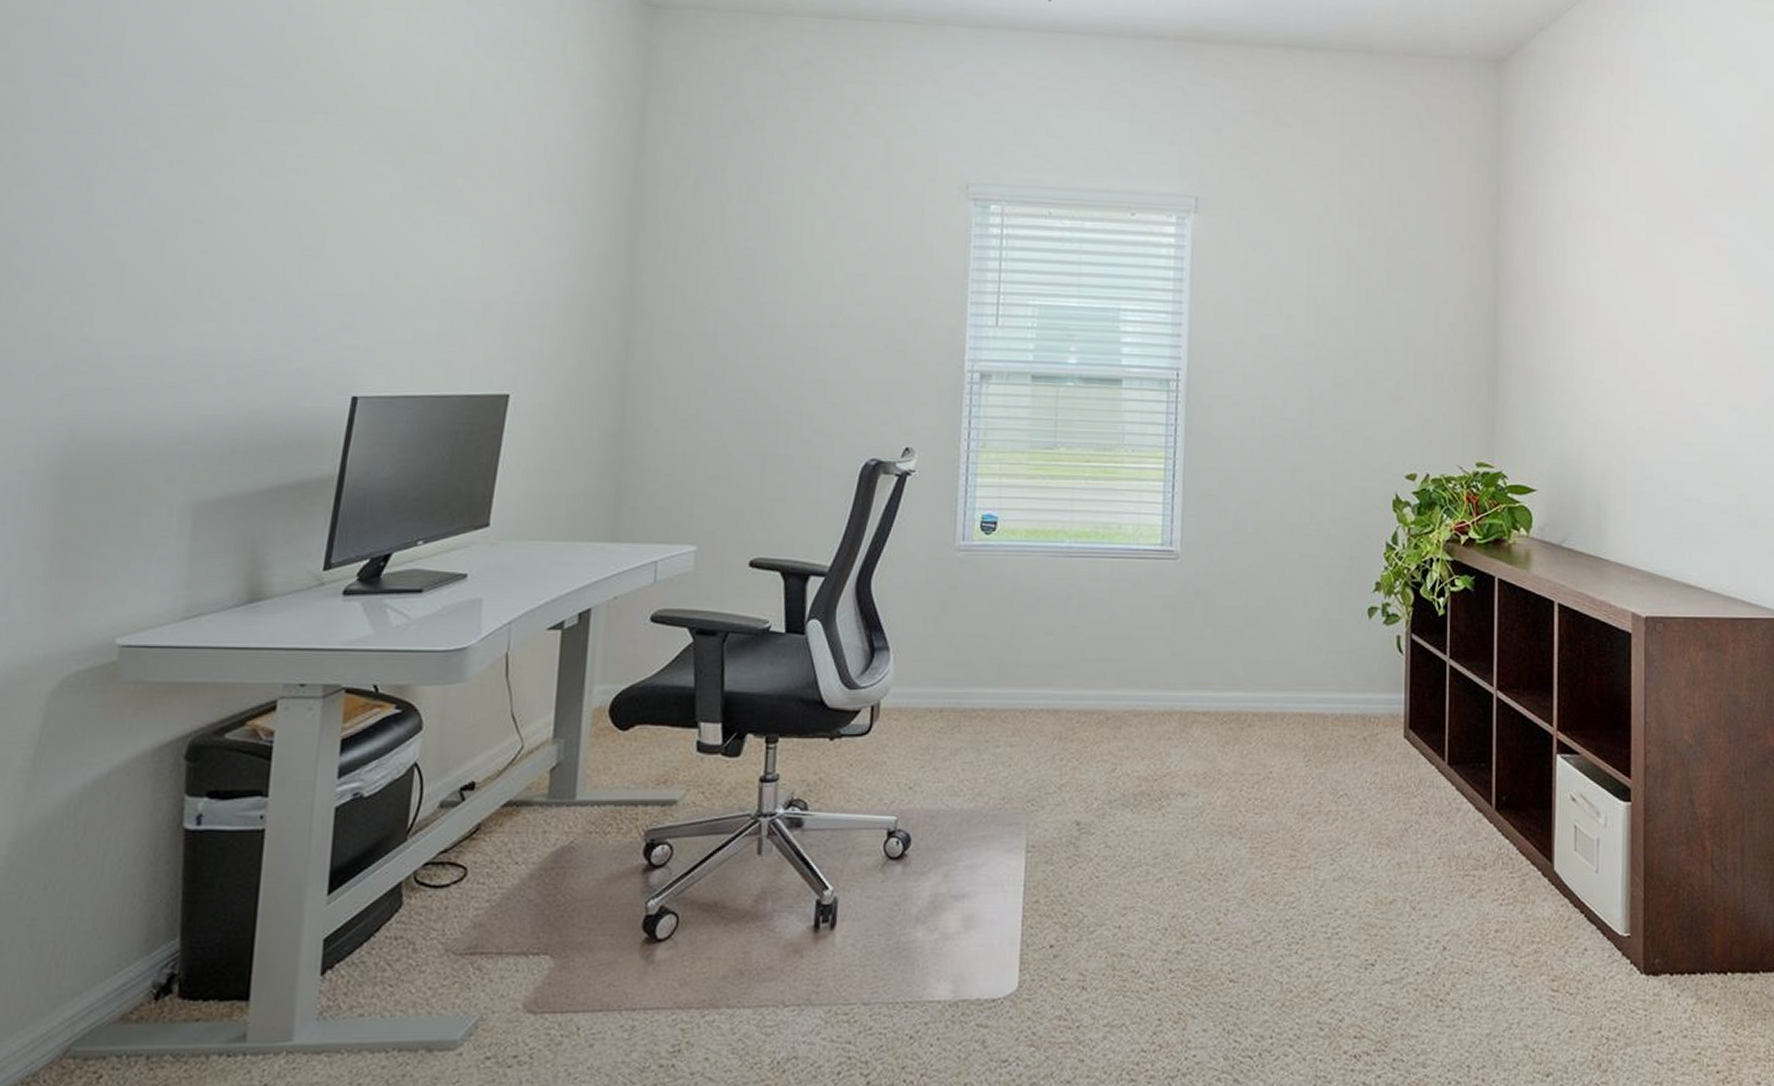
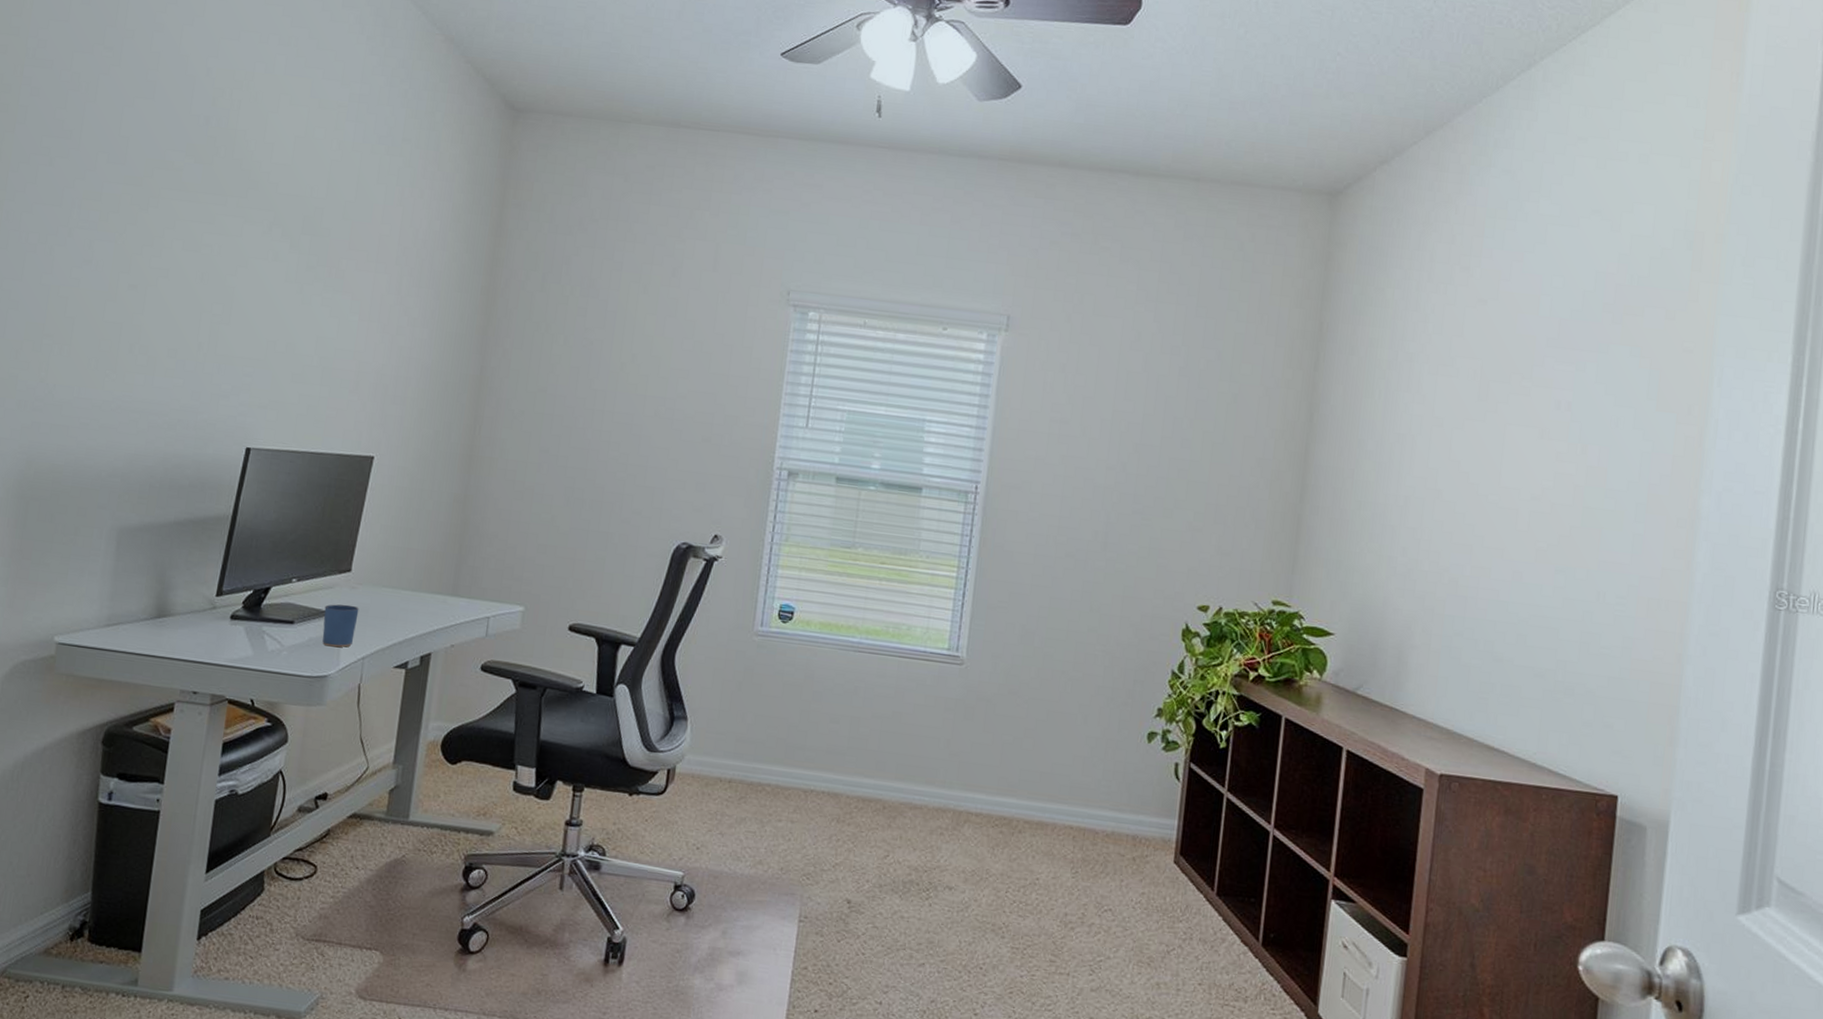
mug: none [458,564,502,614] -> present [322,604,359,648]

